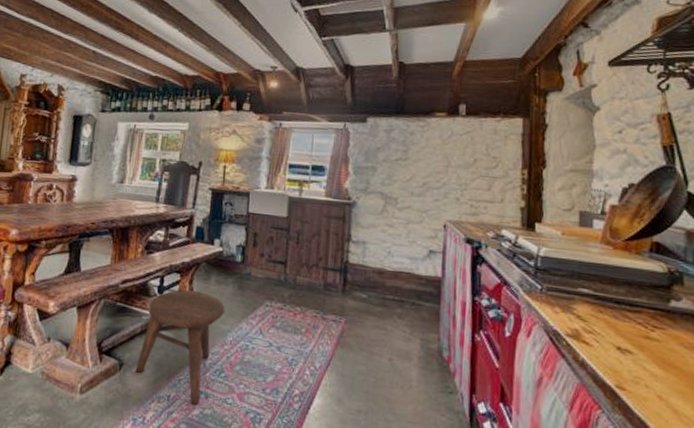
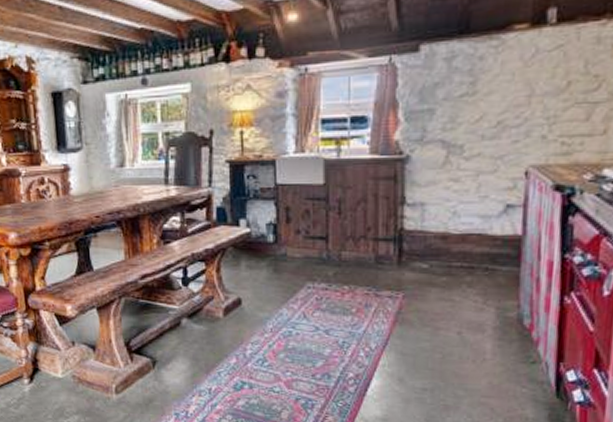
stool: present [135,290,225,405] -> none [170,279,261,396]

